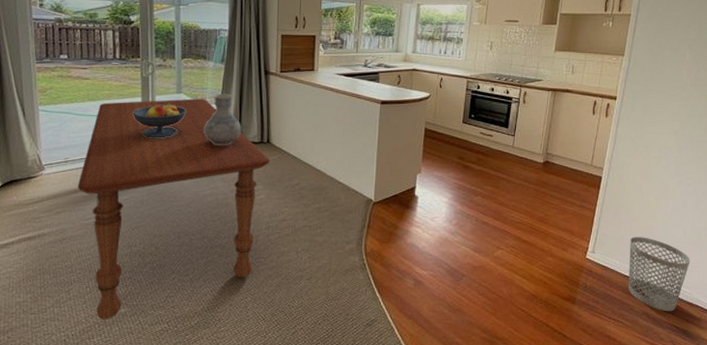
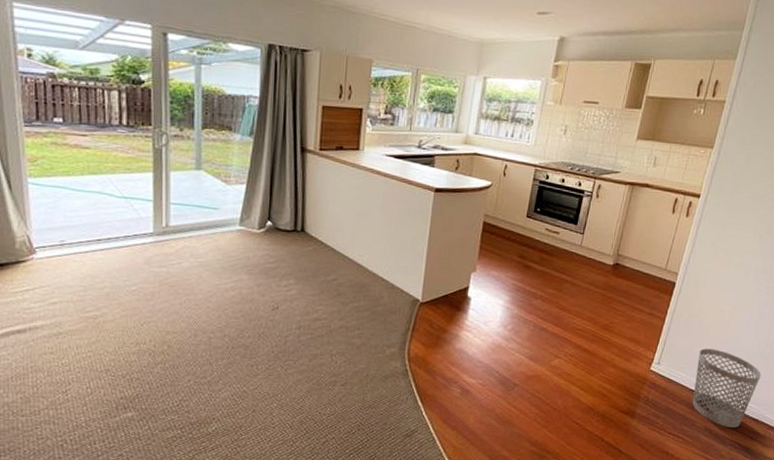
dining table: present [77,98,271,320] -> none [75,176,305,425]
fruit bowl: present [133,104,187,138] -> none [142,181,208,222]
vase: present [204,93,241,146] -> none [227,172,272,234]

